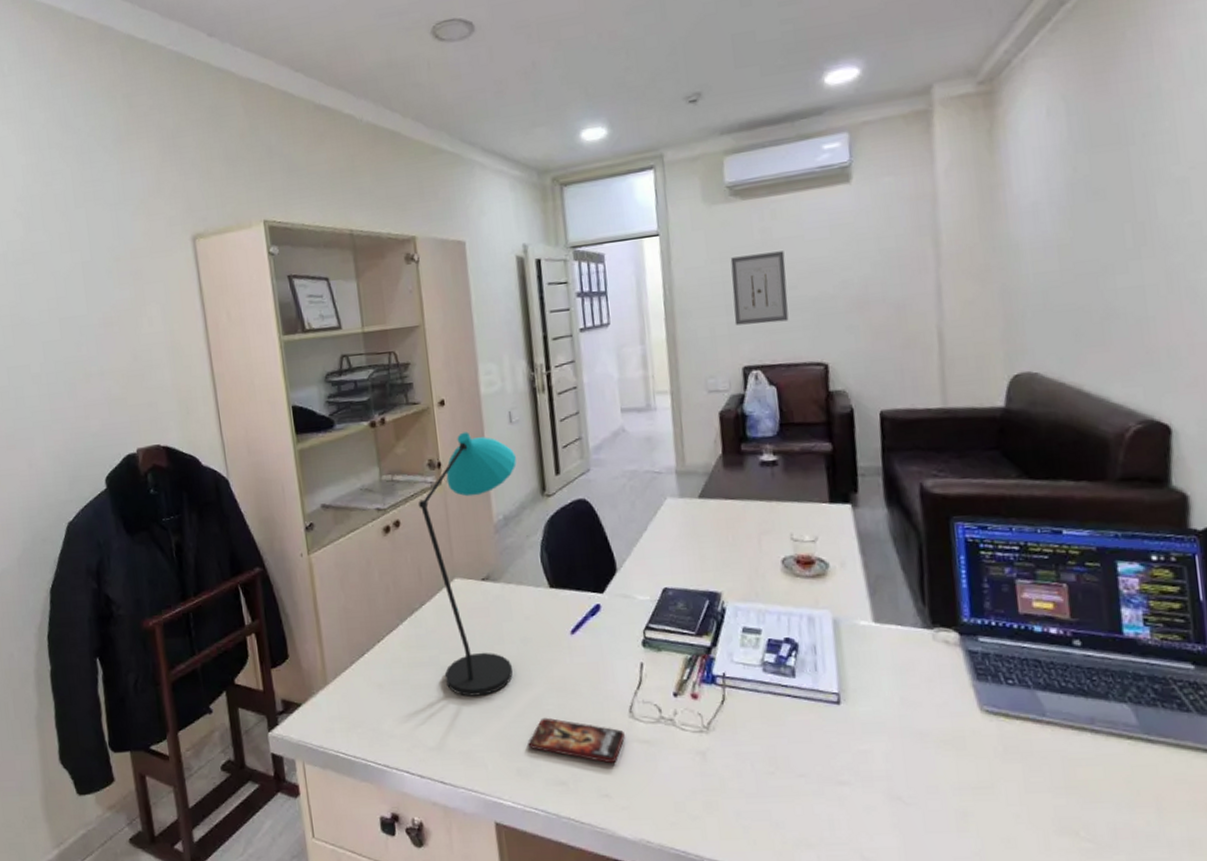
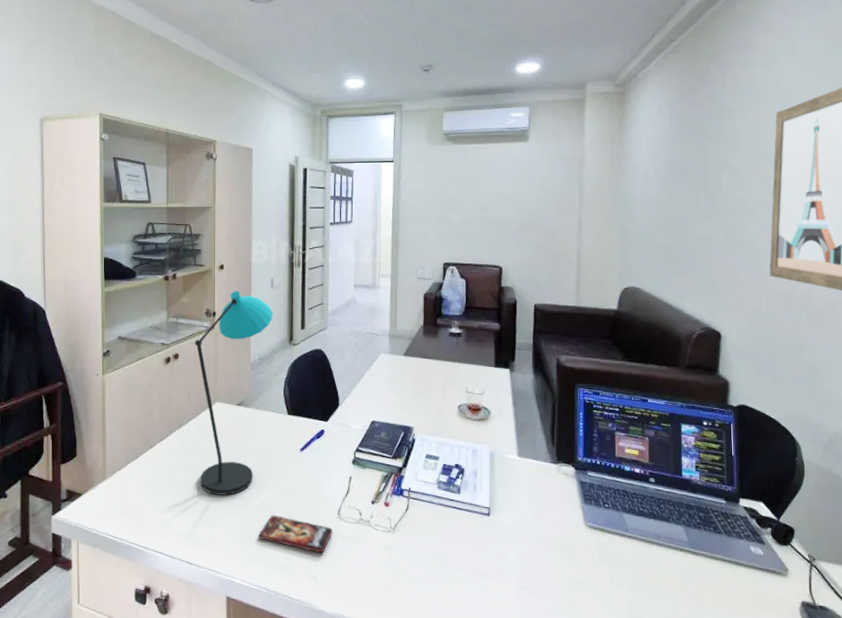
wall art: present [730,251,789,326] -> none [441,183,479,234]

